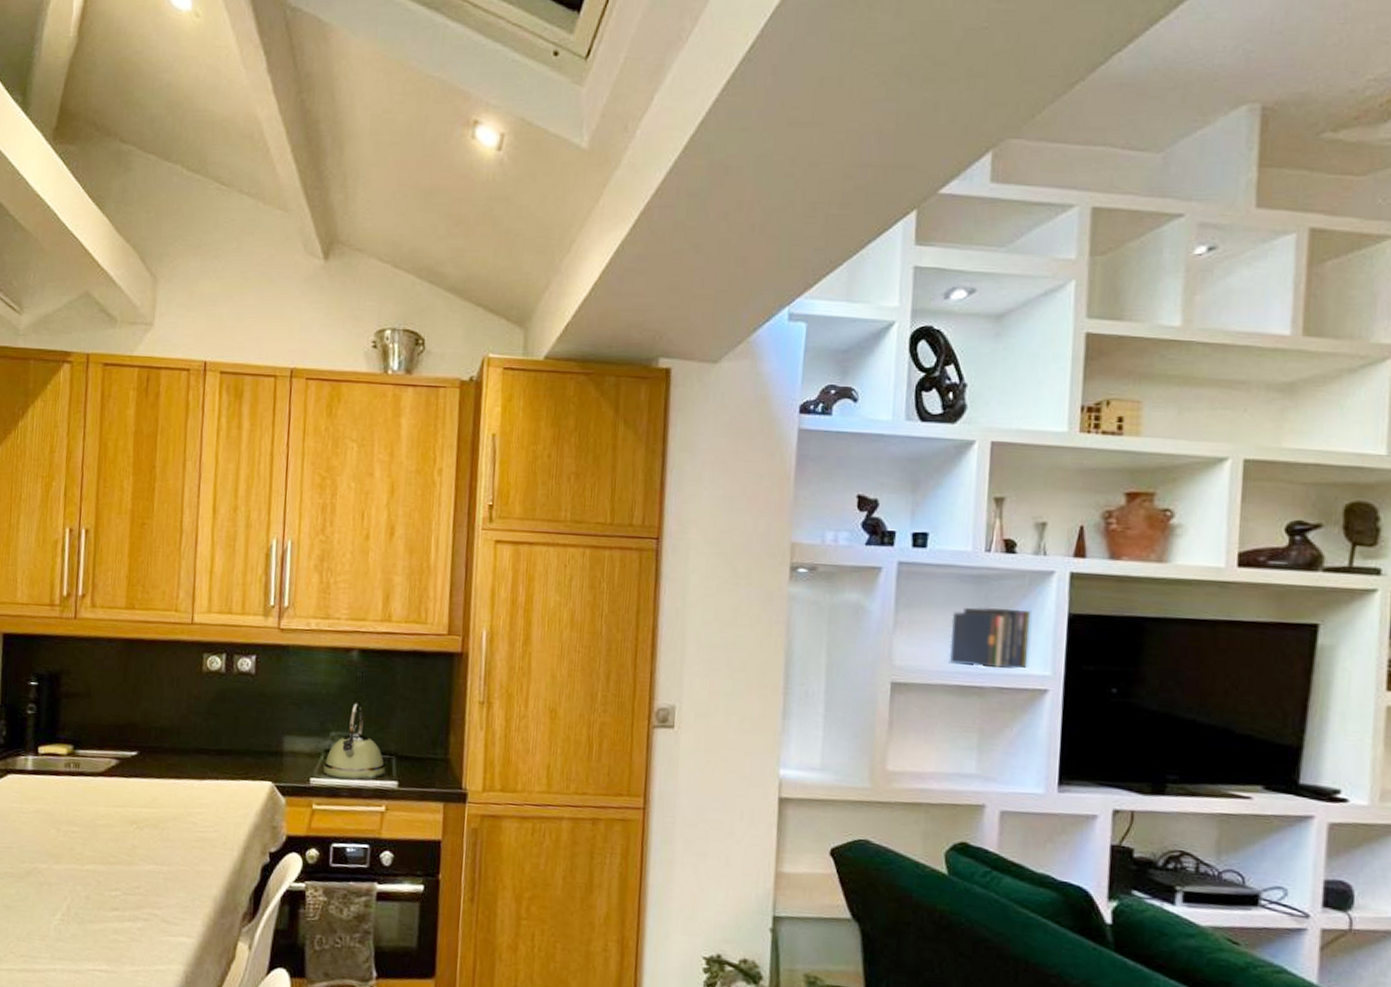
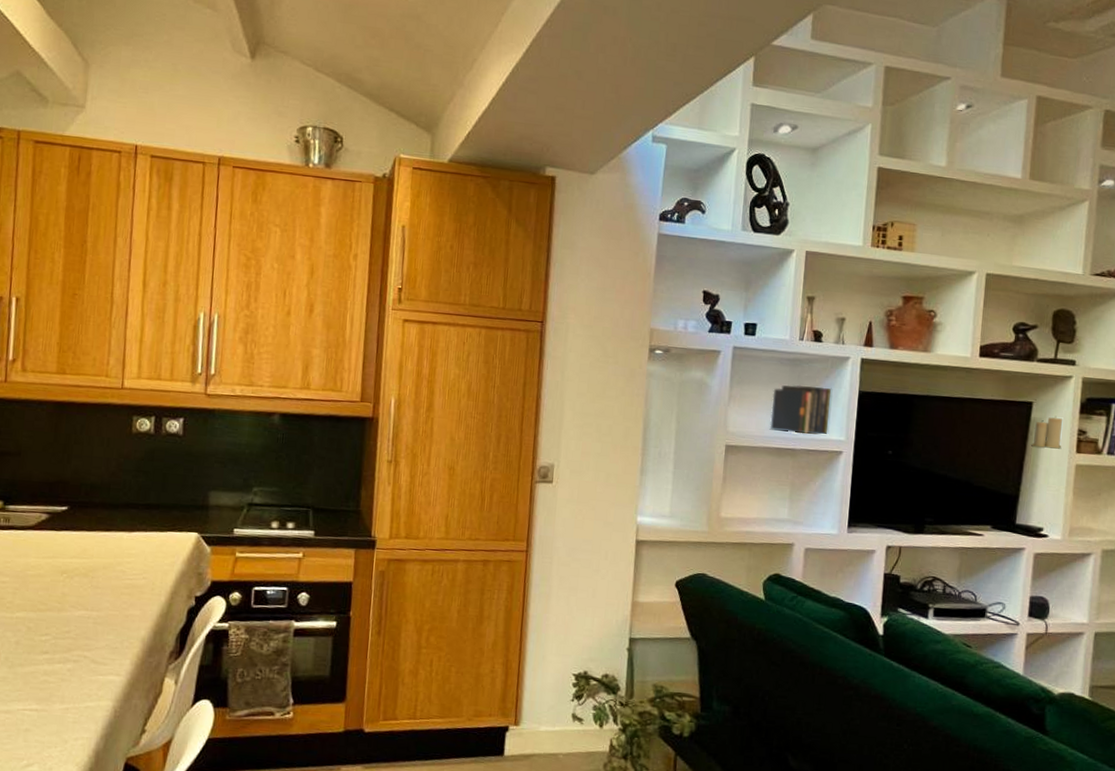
kettle: present [322,701,387,781] -> none [245,460,304,531]
candle: none [1318,641,1365,686] -> present [1031,416,1063,449]

